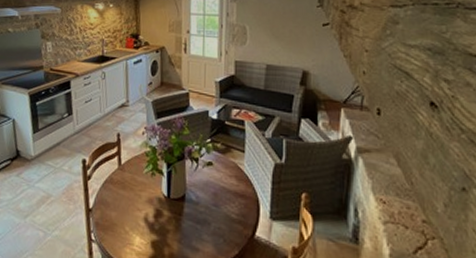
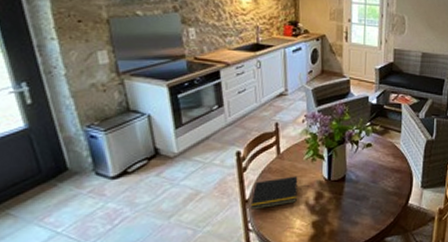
notepad: none [93,189,138,220] -> present [250,176,298,210]

